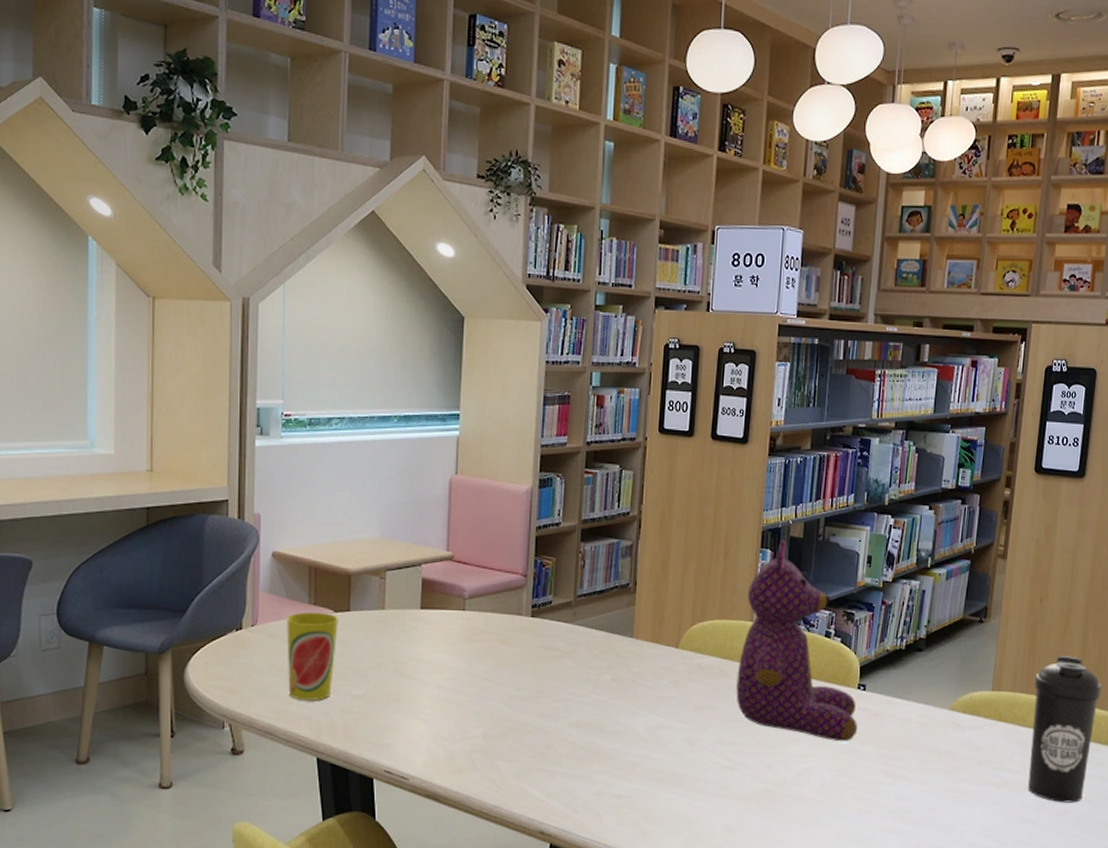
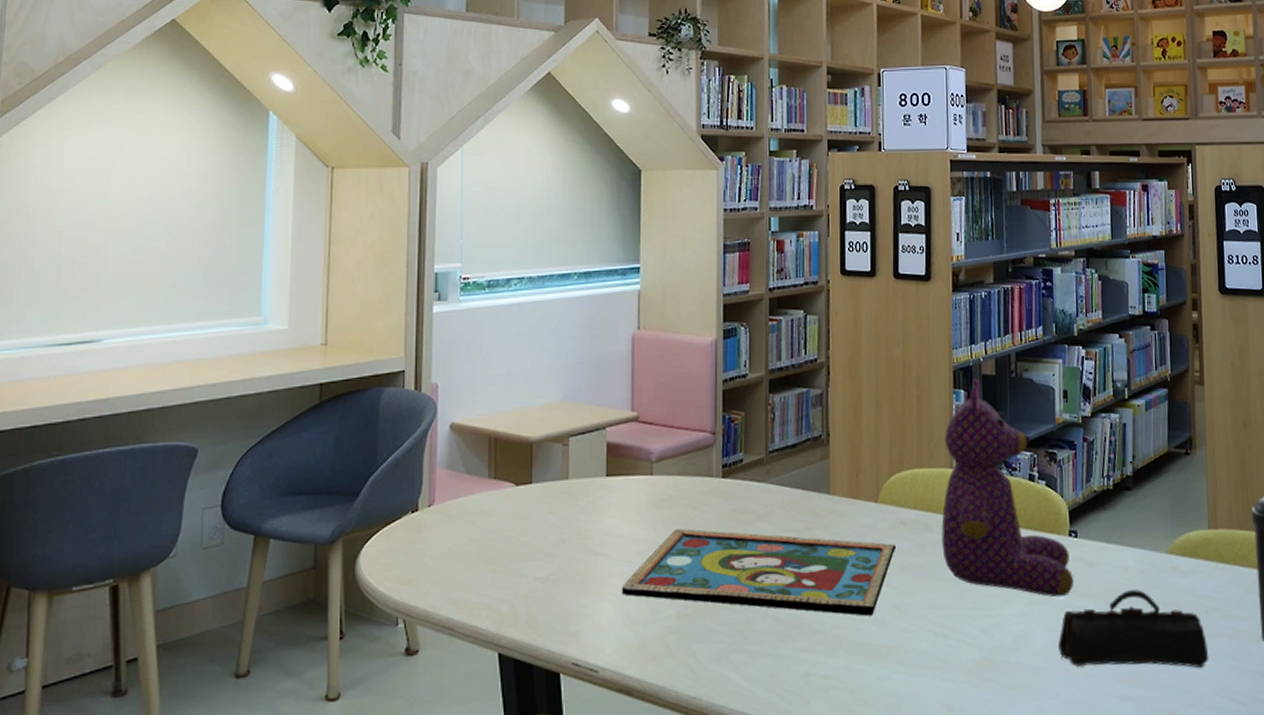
cup: present [287,612,338,700] -> none [465,486,520,588]
framed painting: none [431,660,693,747] -> present [621,528,897,616]
pencil case: none [836,740,977,811] -> present [1058,590,1209,668]

